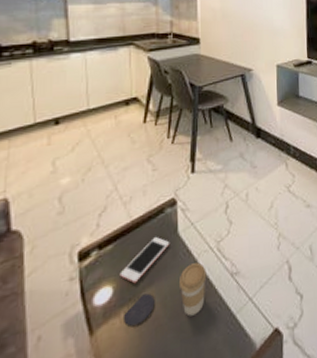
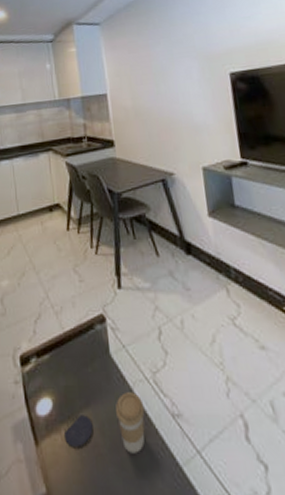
cell phone: present [119,236,170,284] -> none [57,353,103,401]

